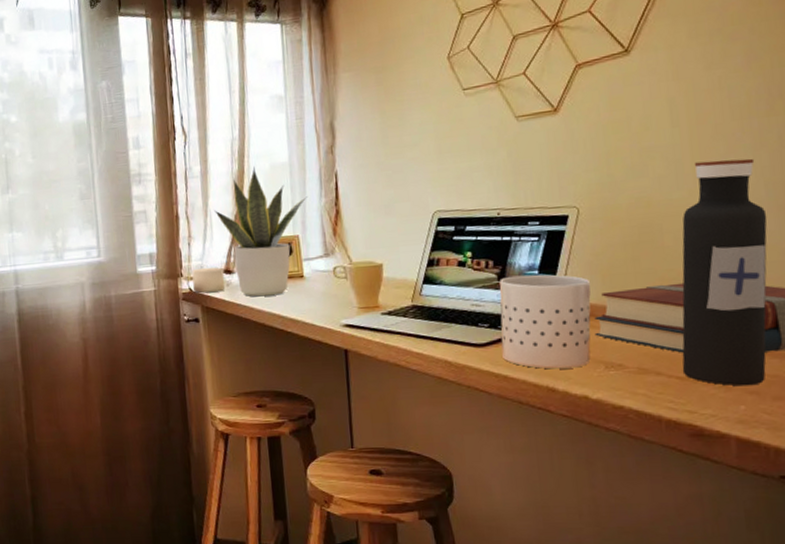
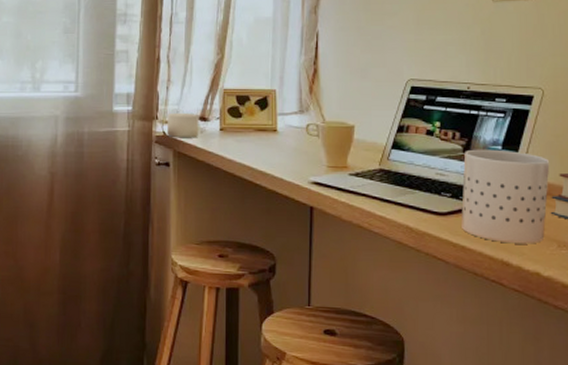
potted plant: present [214,166,308,297] -> none [196,18,289,147]

